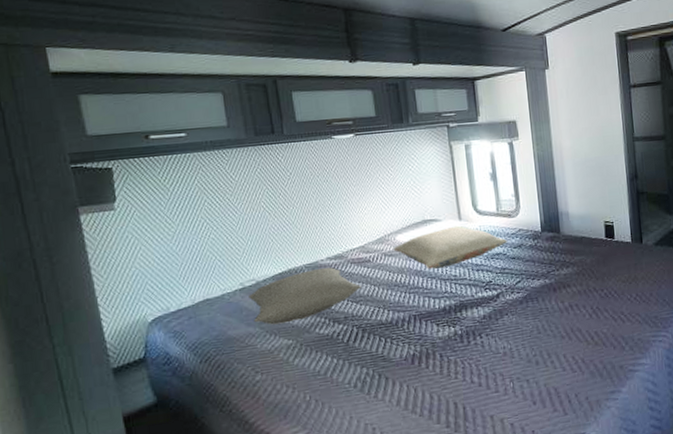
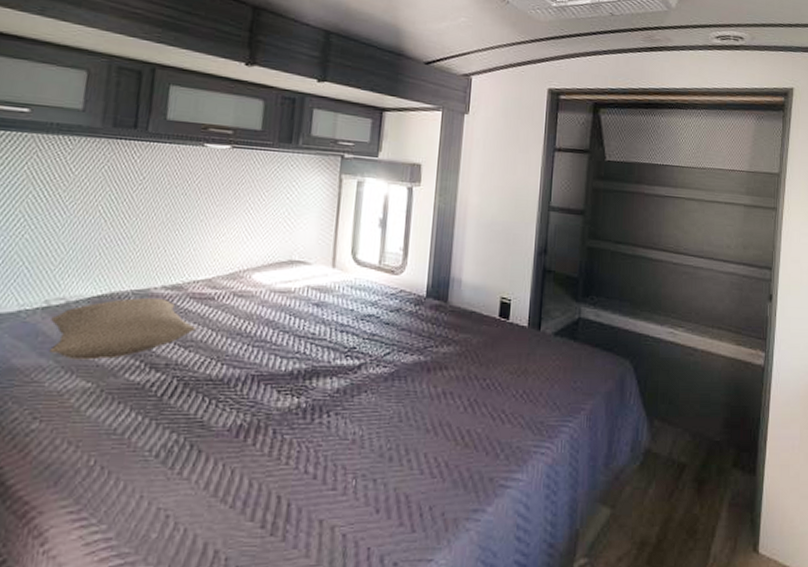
pillow: present [393,225,507,269] -> none [245,273,384,322]

